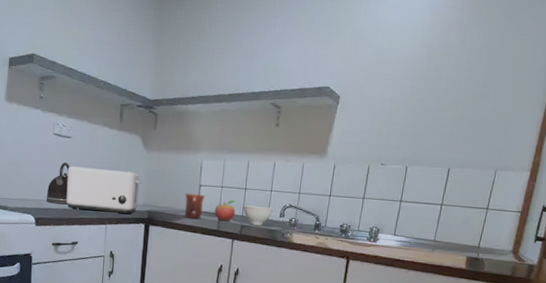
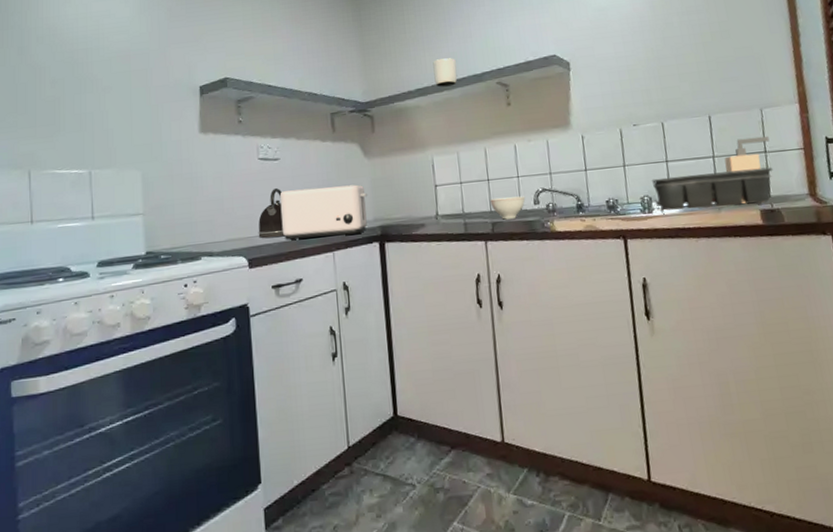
mug: present [184,193,206,219] -> none [420,195,444,227]
fruit: present [214,199,237,222] -> none [457,195,483,222]
mug: none [217,71,240,99] -> present [433,58,458,87]
dish rack: none [380,214,489,254] -> present [651,167,773,214]
soap dispenser: none [448,193,495,251] -> present [724,136,770,205]

